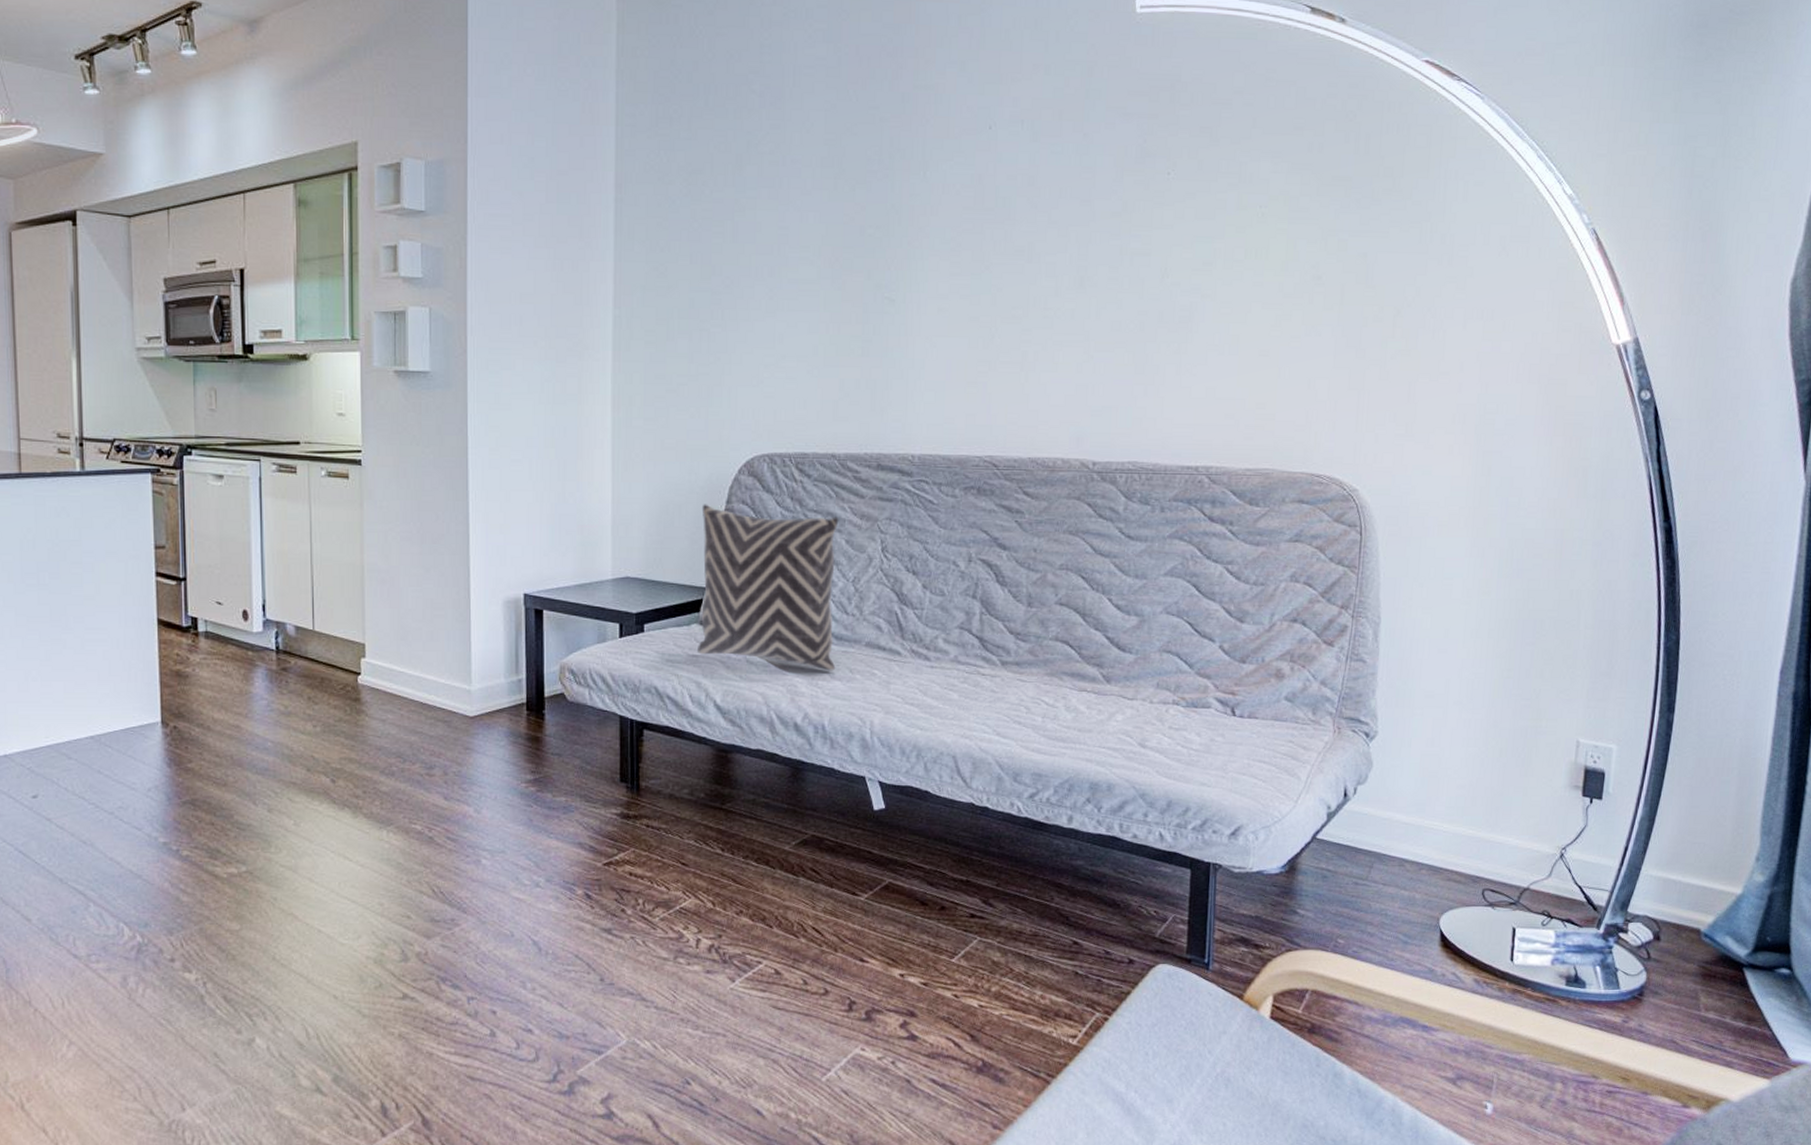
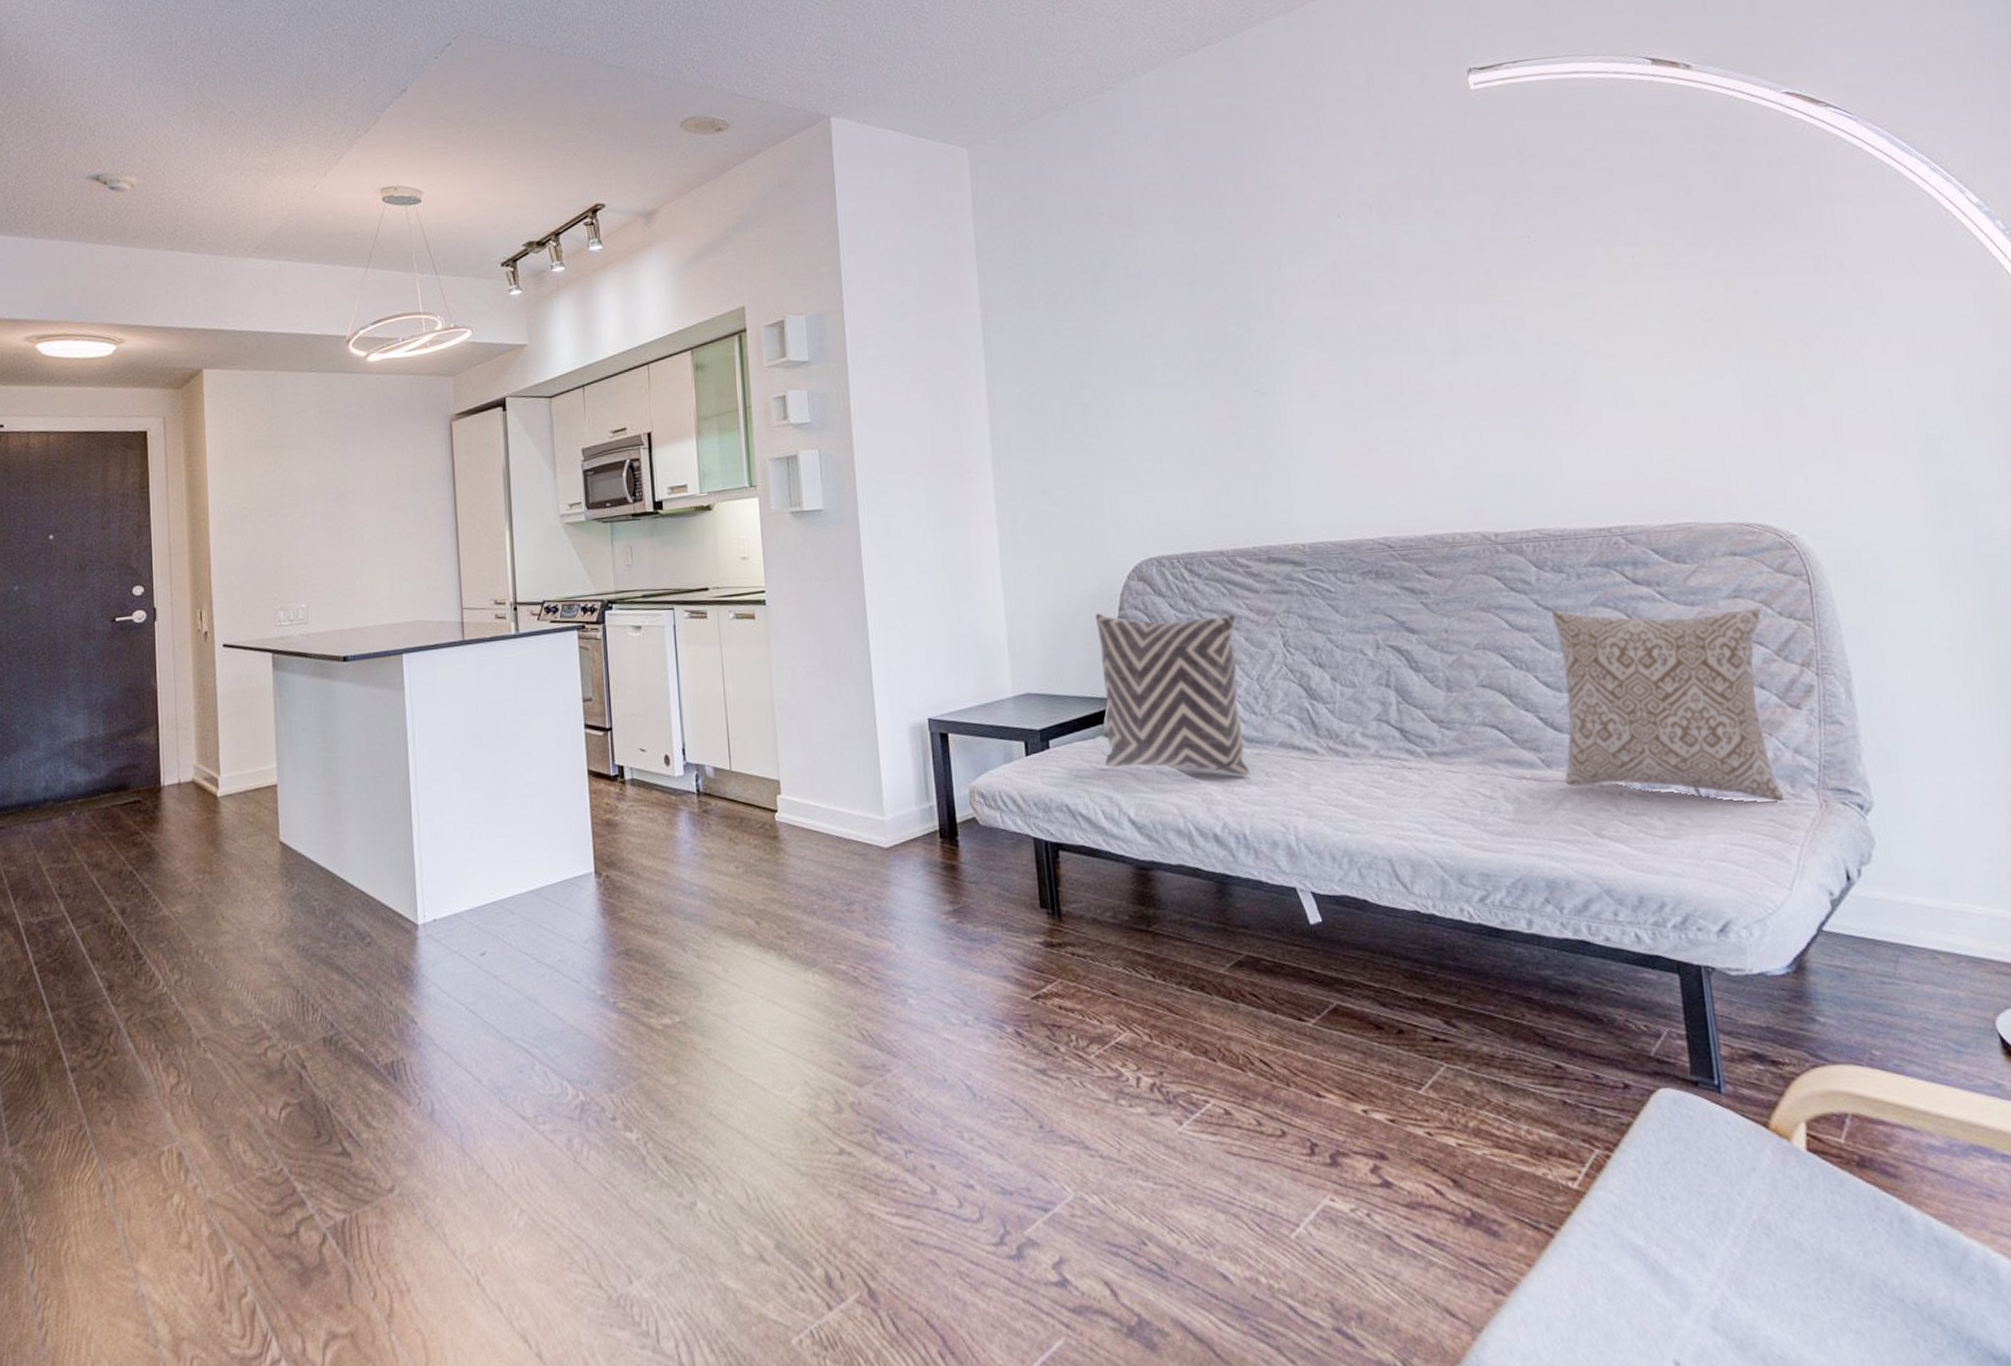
pillow: none [1120,539,1316,726] -> present [1551,608,1785,802]

